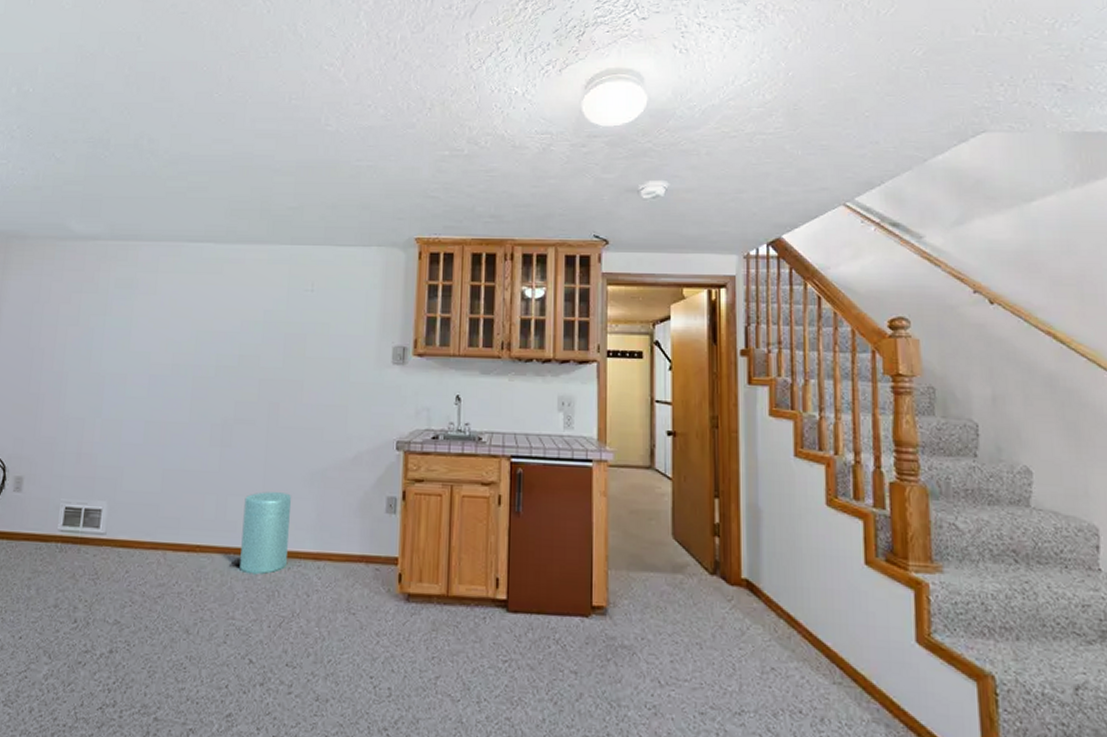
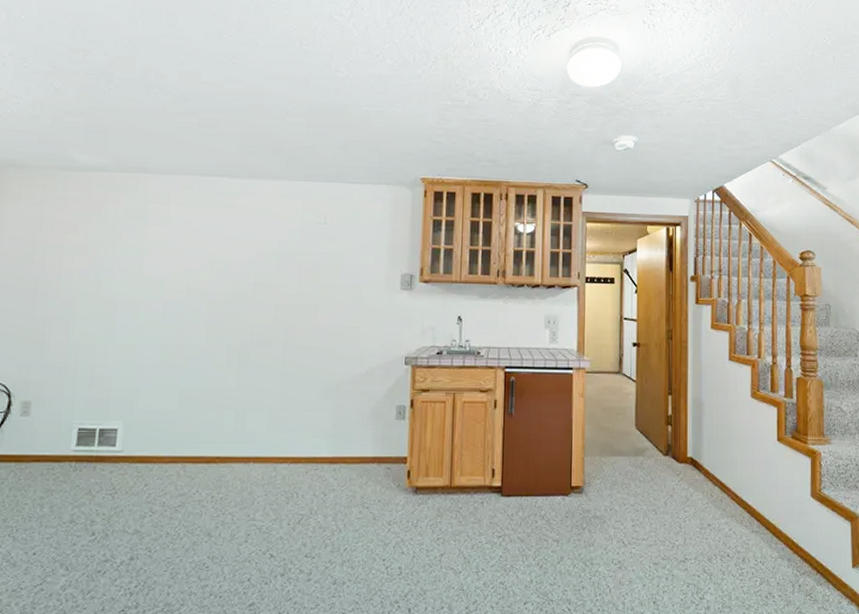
trash can: present [231,492,292,575] -> none [251,406,309,480]

